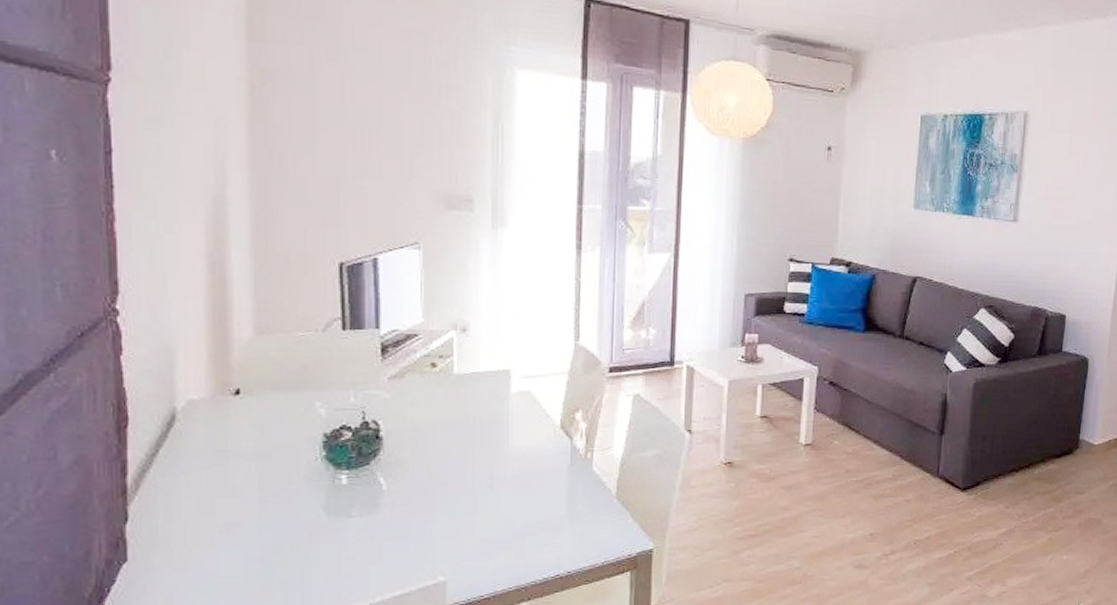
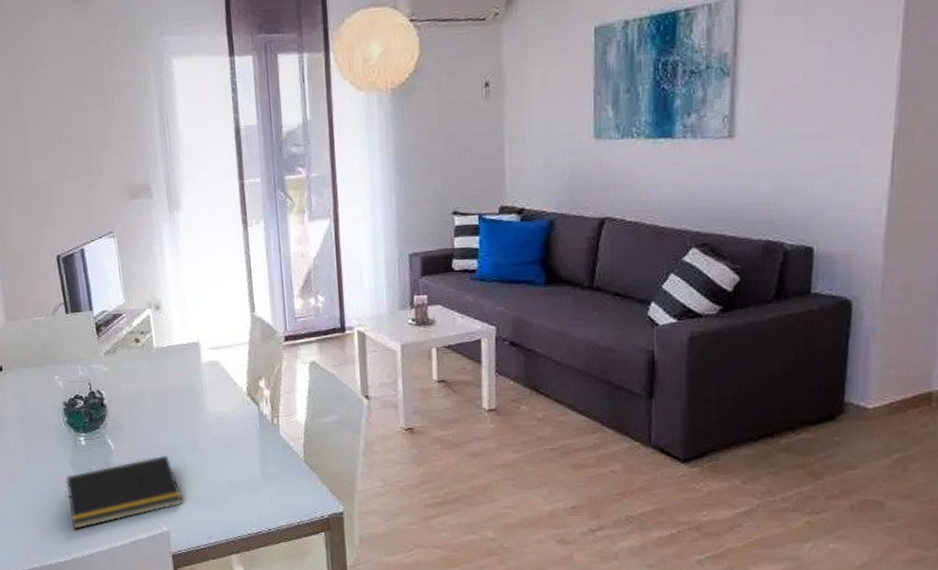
notepad: none [310,494,468,587] -> present [65,455,183,530]

